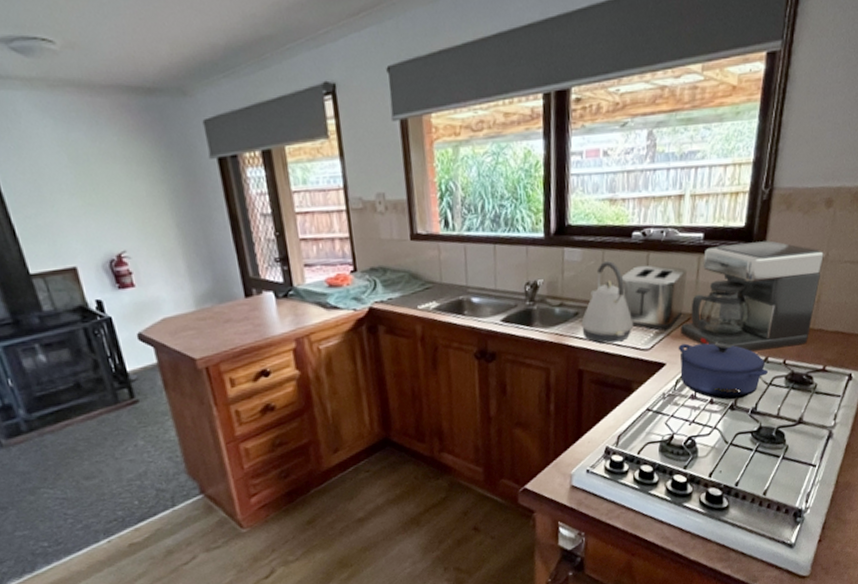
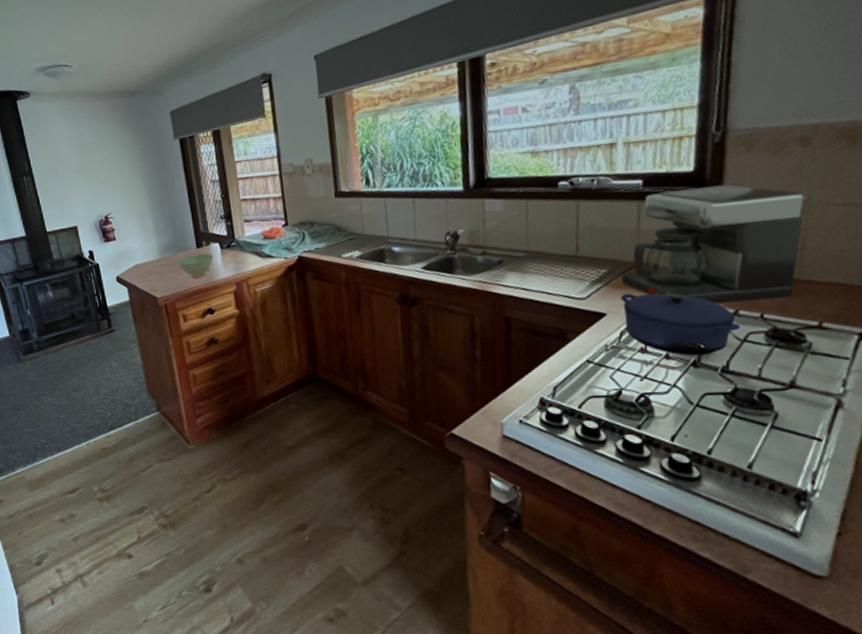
bowl: none [221,303,267,334] -> present [178,253,214,278]
kettle: present [580,261,634,344] -> none [505,210,566,292]
toaster: present [621,265,688,331] -> none [548,213,626,280]

